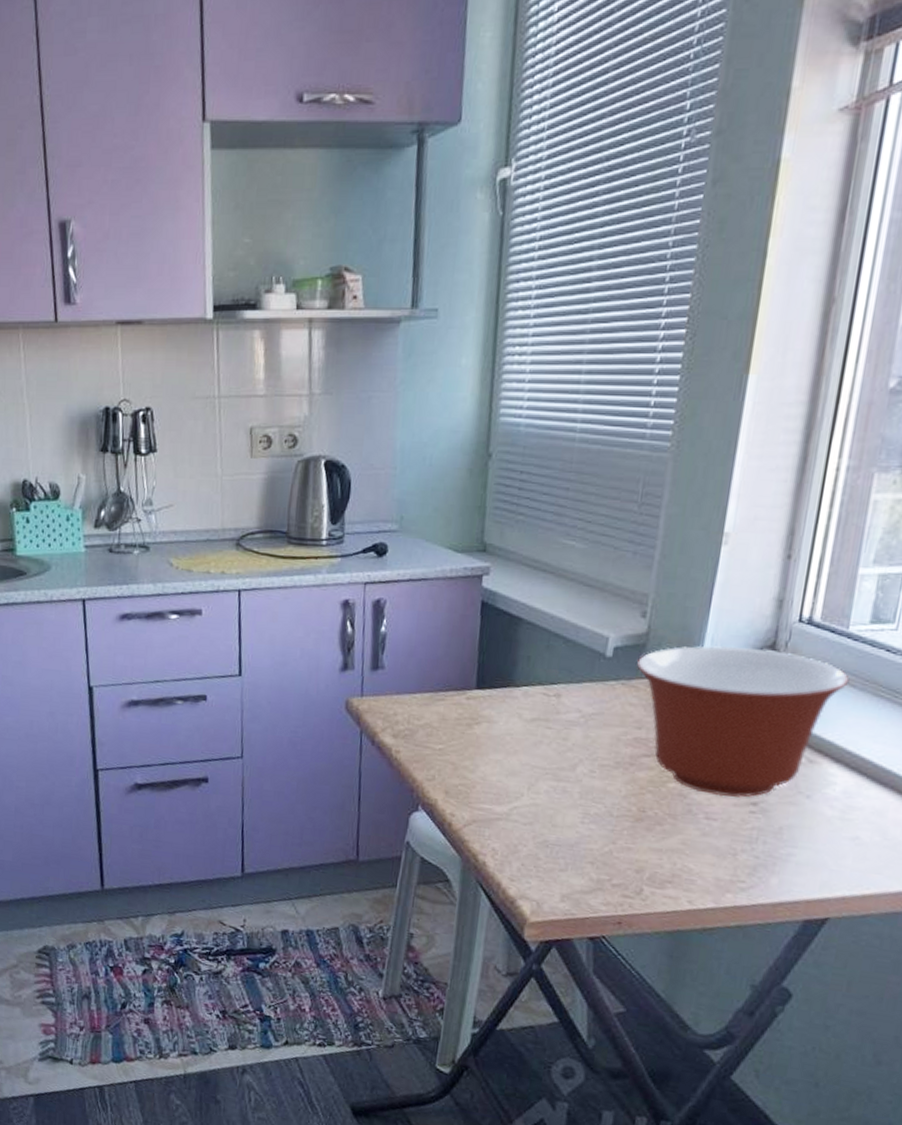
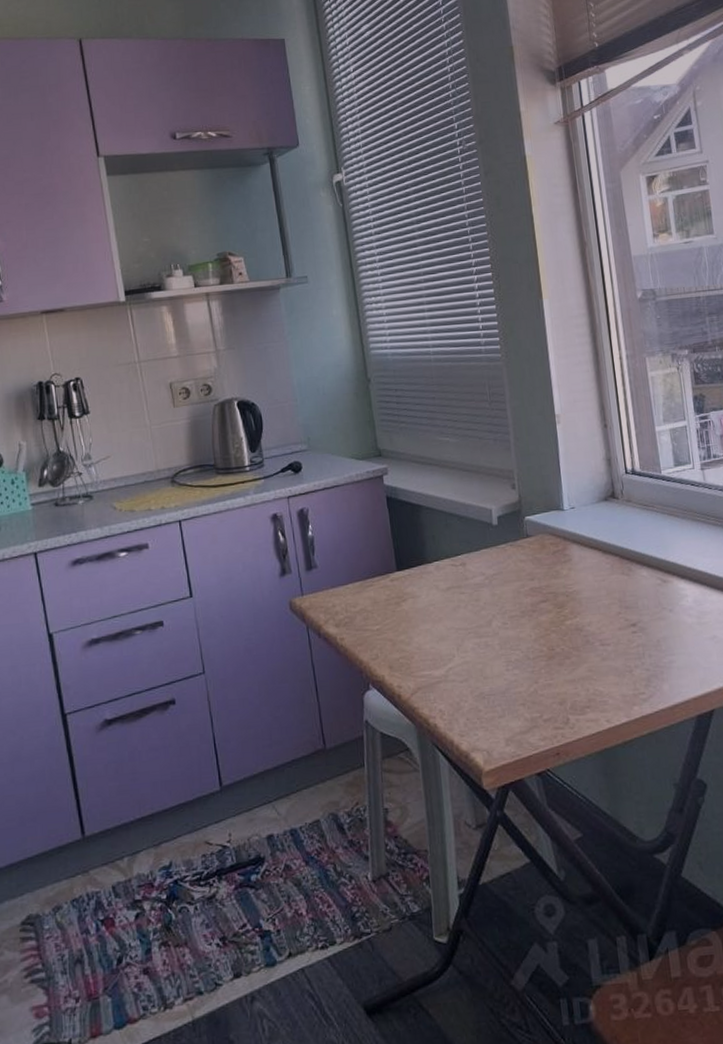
mixing bowl: present [637,645,850,798] -> none [518,498,673,624]

